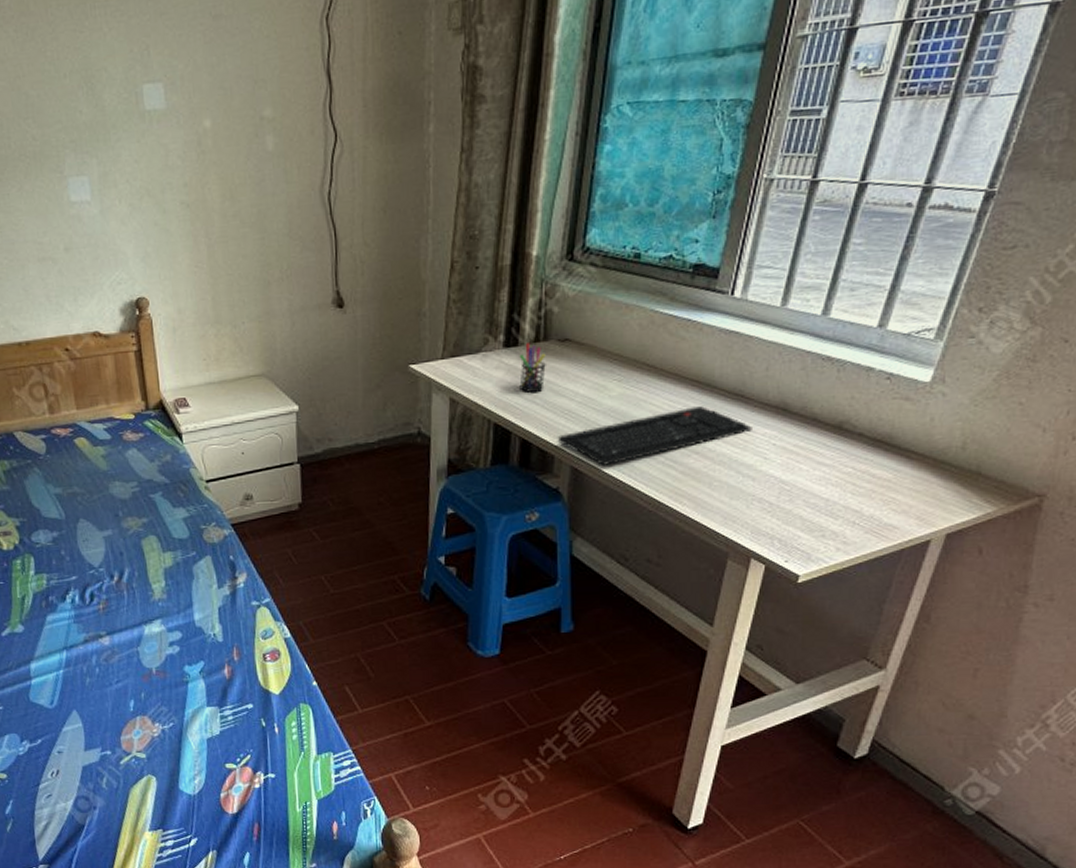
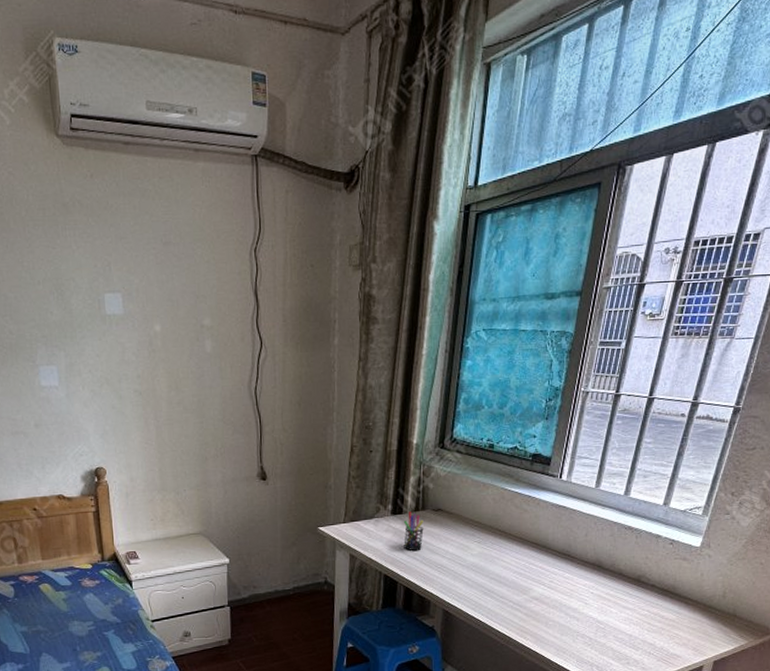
keyboard: present [558,406,752,465] -> none [433,563,576,609]

